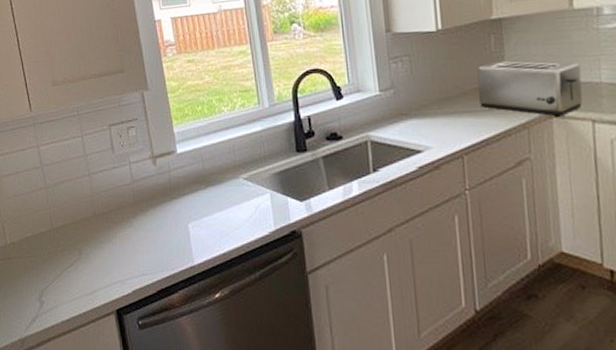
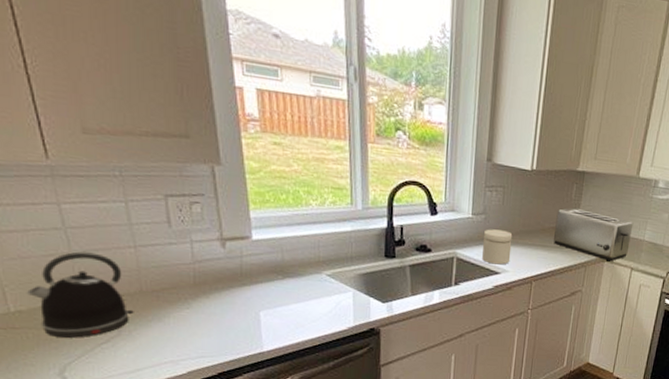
kettle: none [17,185,90,264] -> present [26,251,134,338]
jar: none [396,102,432,142] -> present [482,229,513,265]

